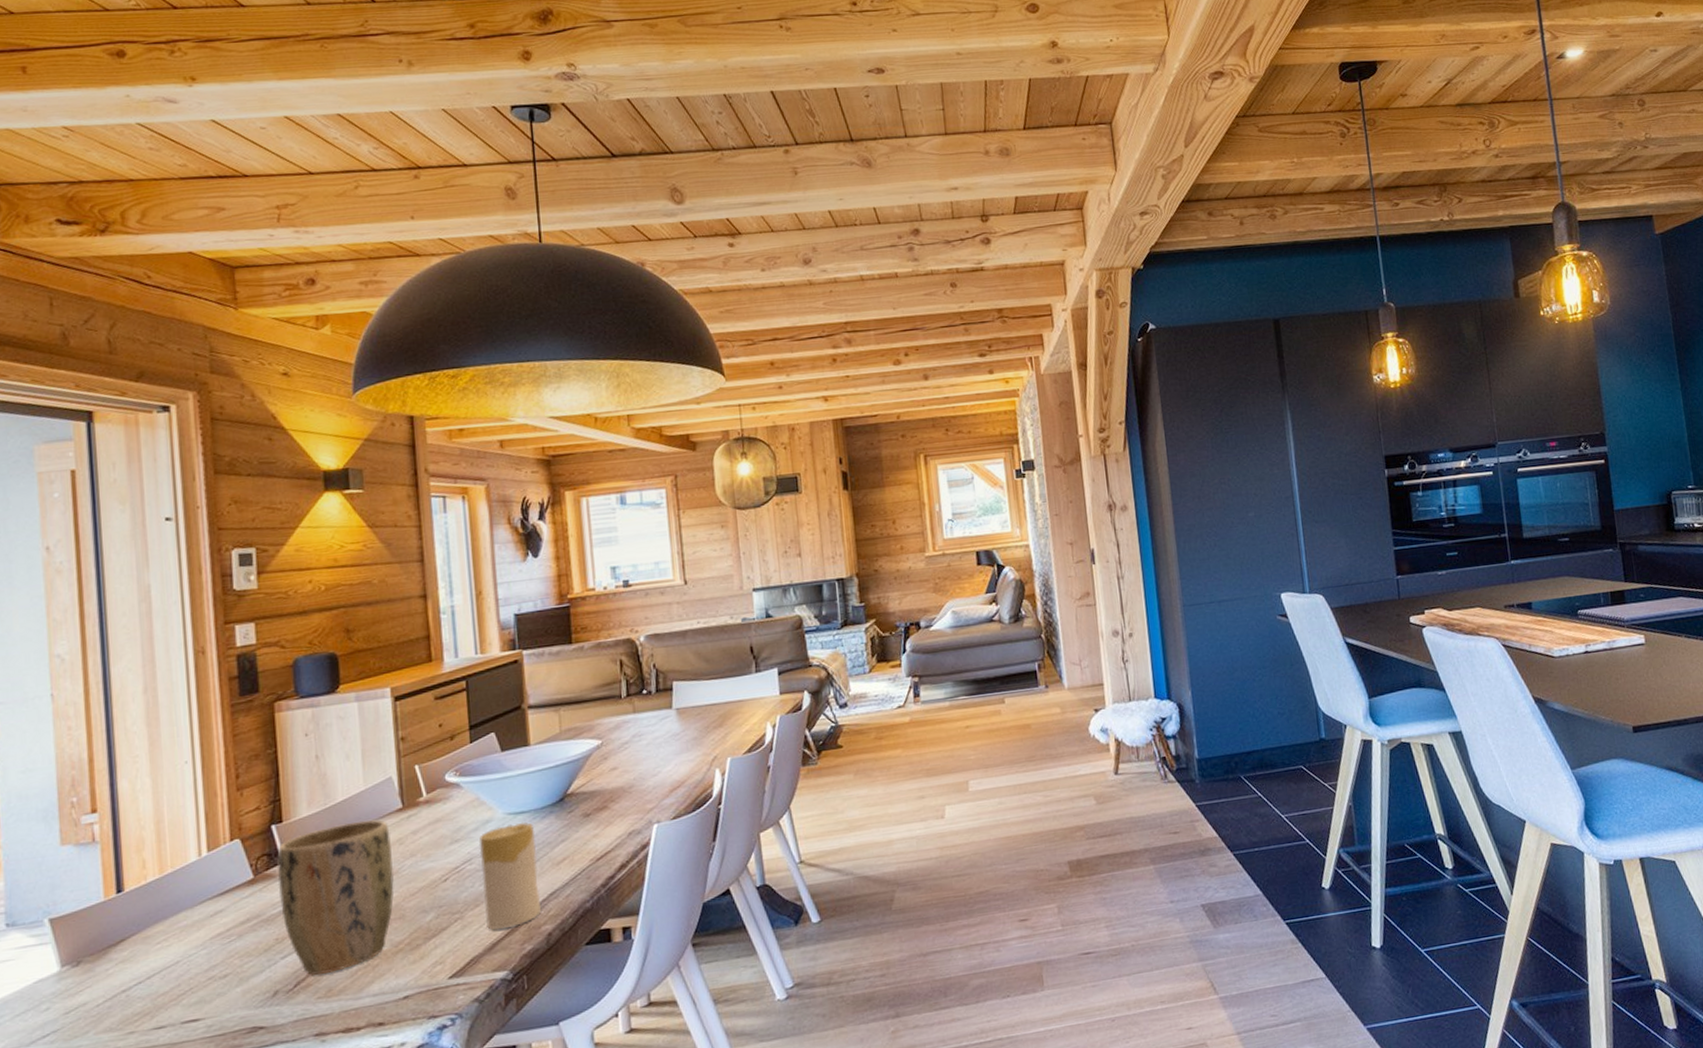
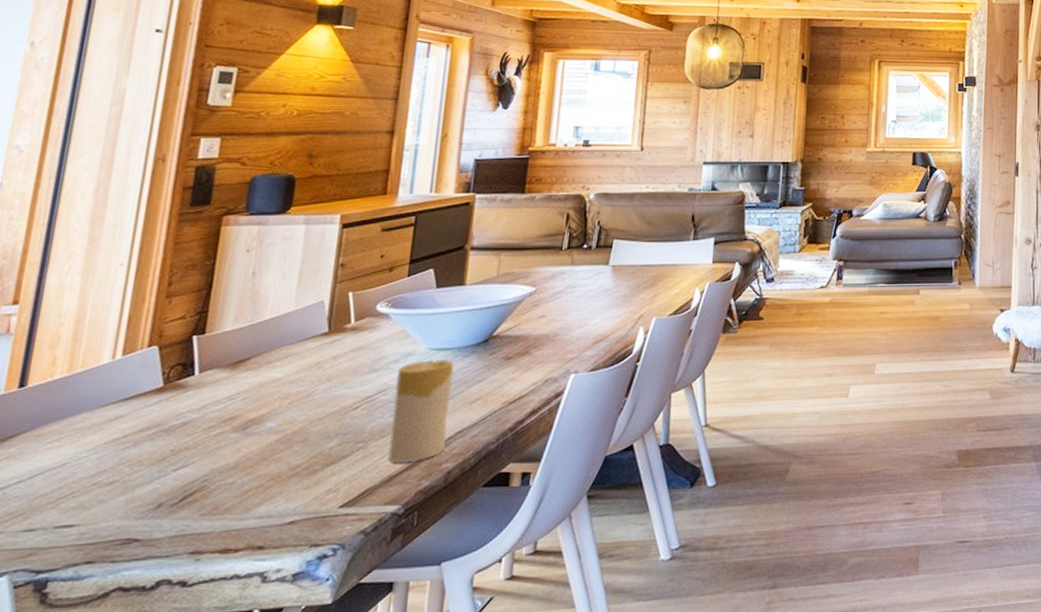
plant pot: present [277,820,394,975] -> none [184,341,311,491]

